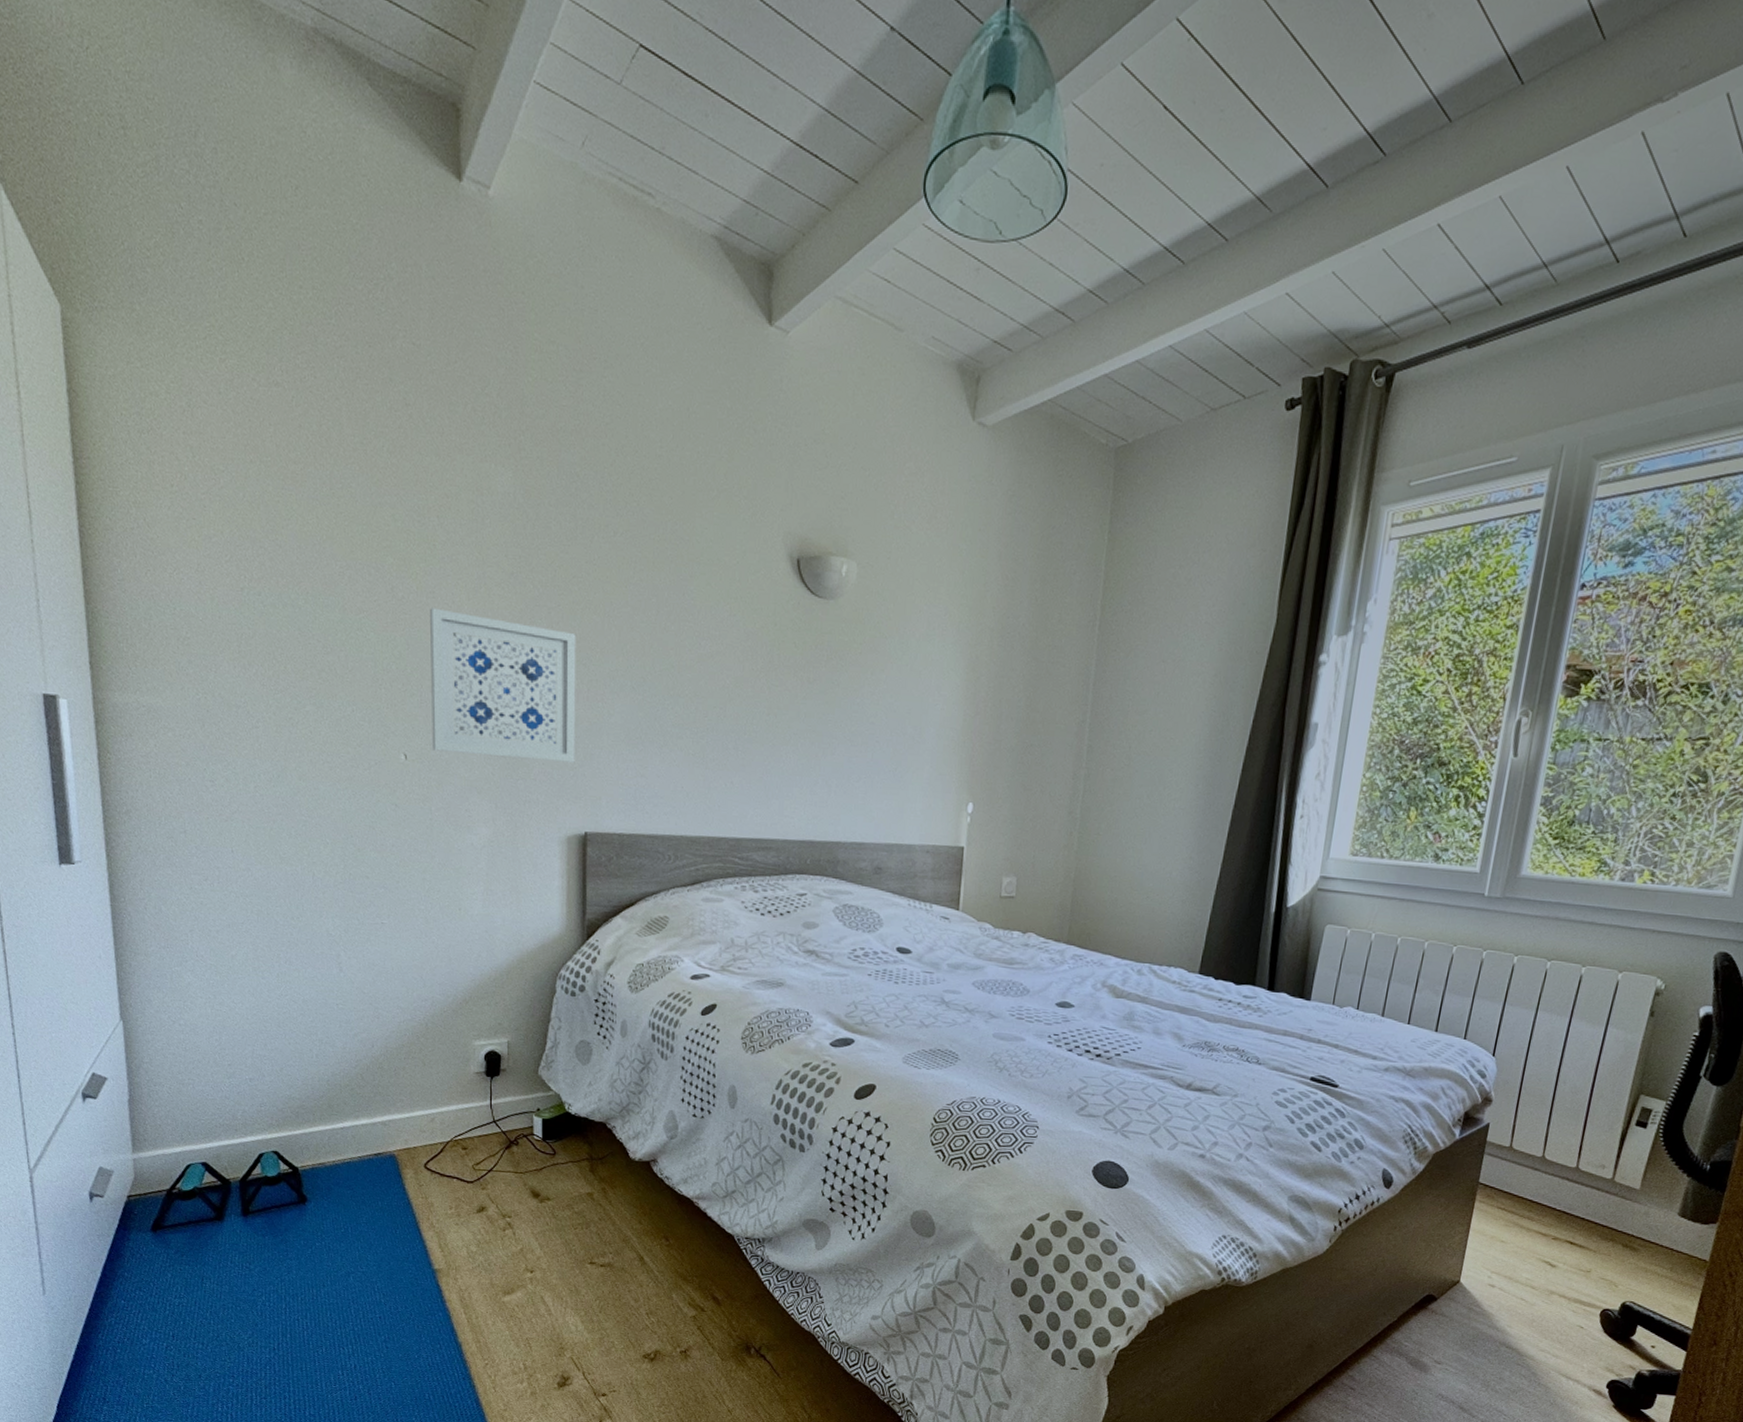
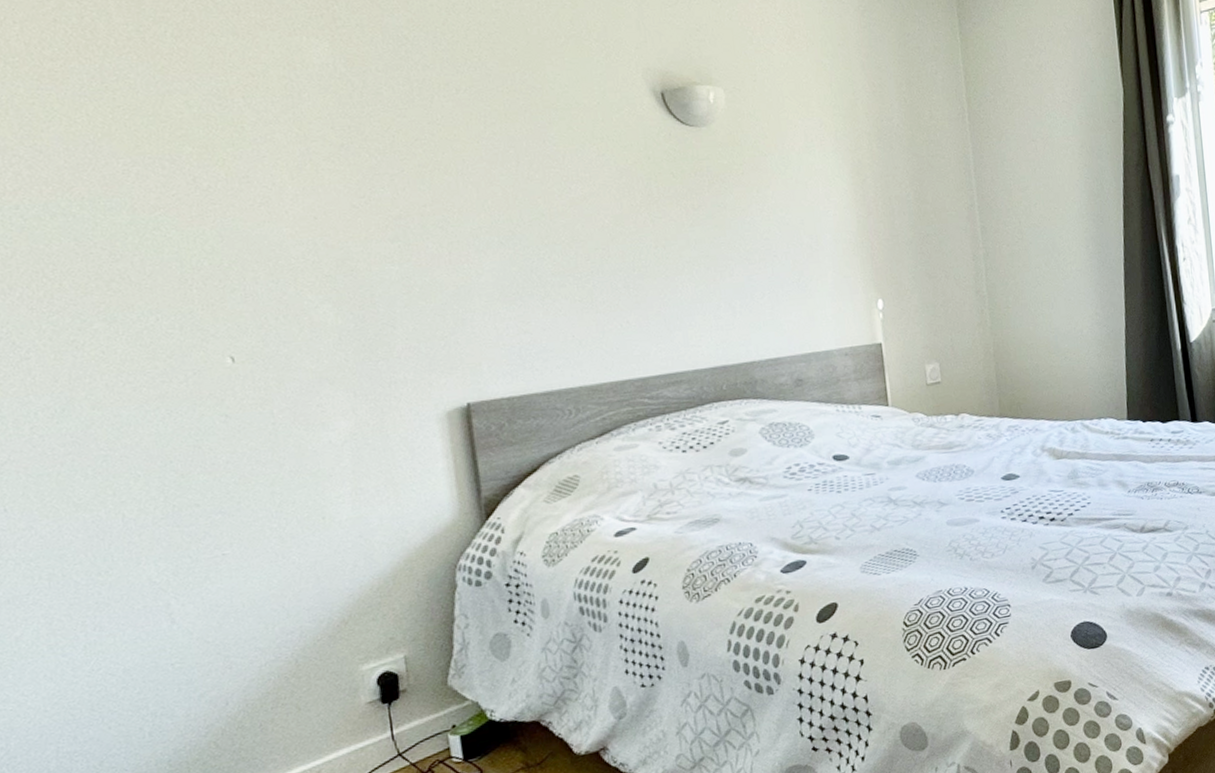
wall art: present [430,608,576,763] -> none [245,192,445,347]

